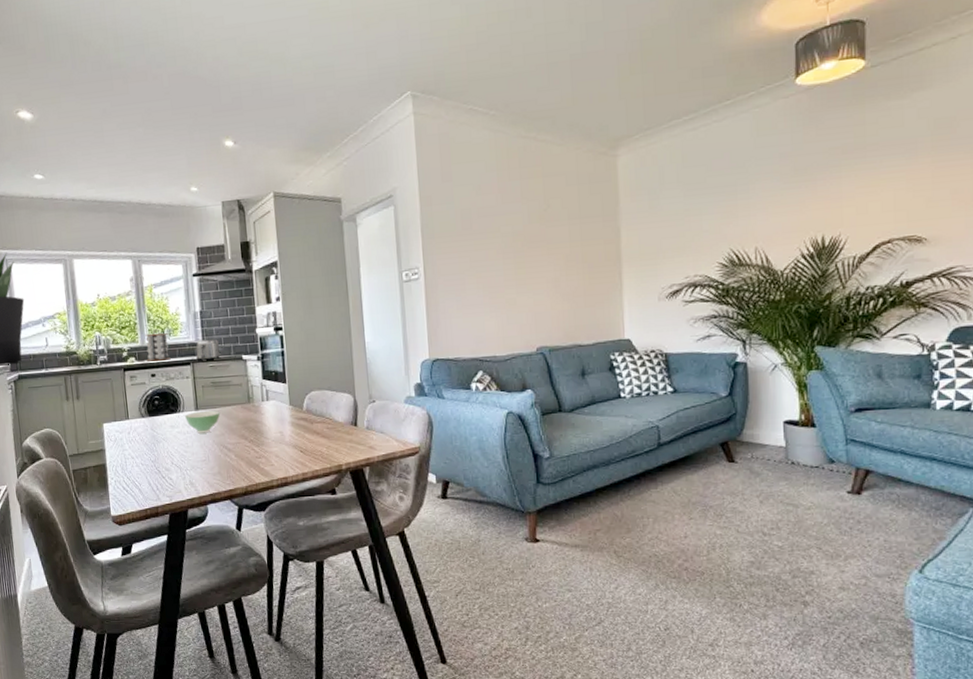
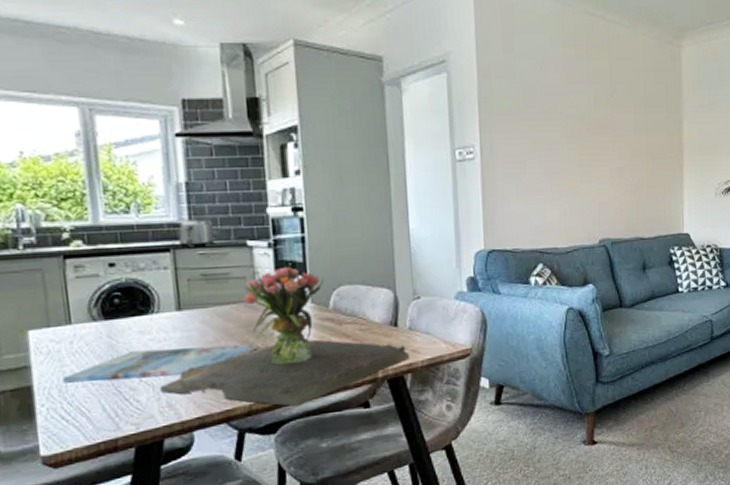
magazine: none [124,438,252,463] -> present [62,344,259,383]
spice rack: present [145,329,171,363] -> none [99,203,140,248]
flower arrangement: none [185,375,367,491] -> present [160,266,409,408]
bowl: present [185,410,221,434] -> none [161,310,214,341]

